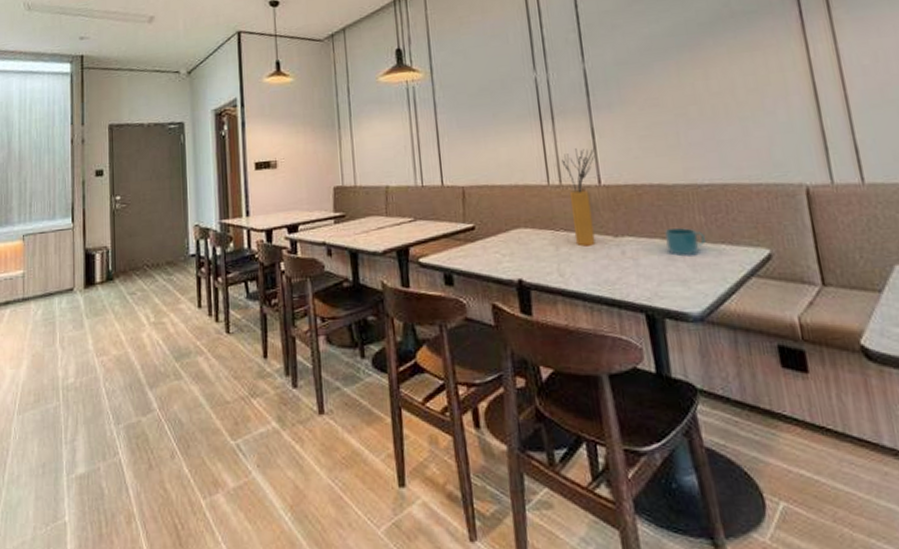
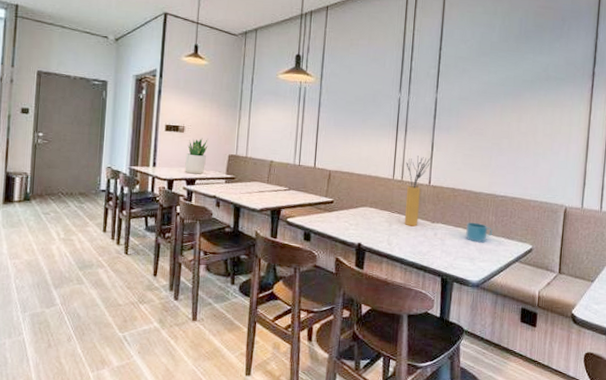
planter: none [283,170,308,219] -> present [185,138,209,174]

